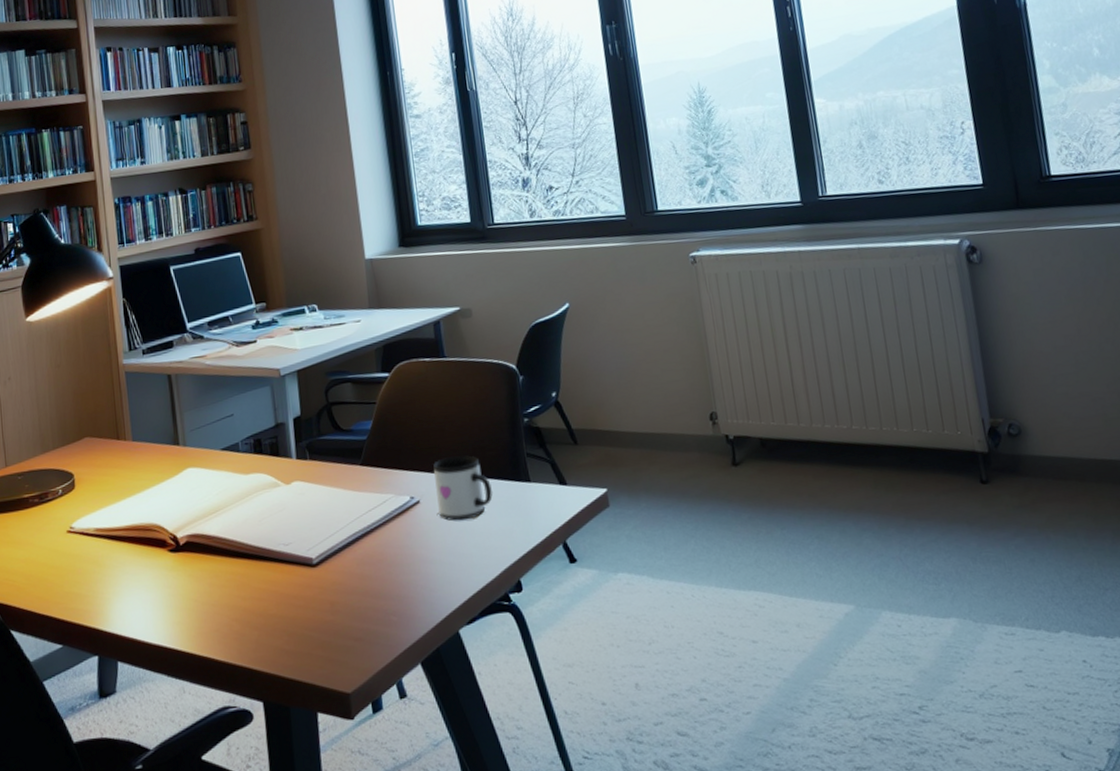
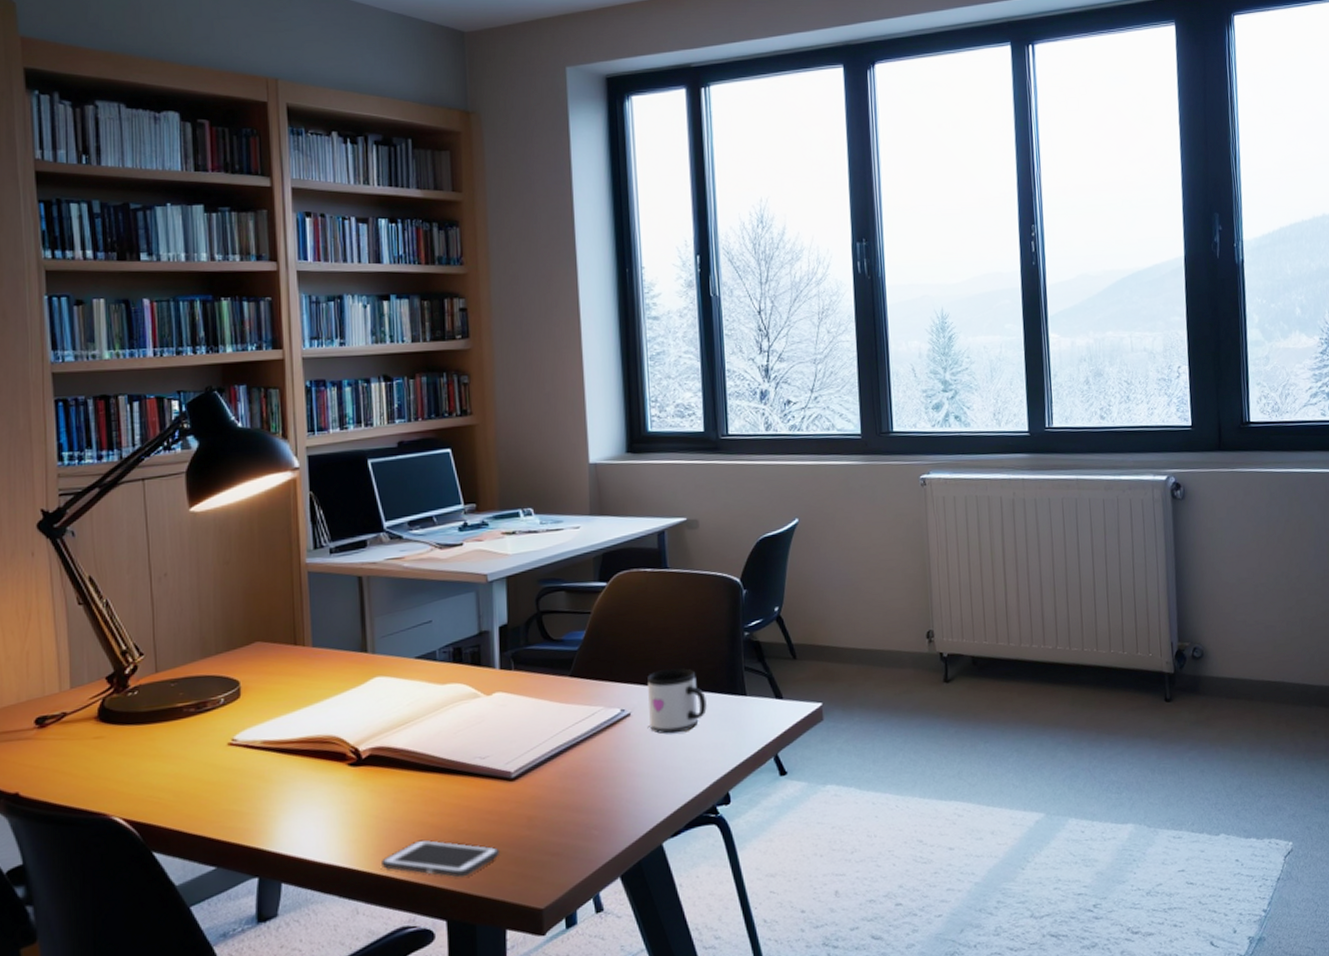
cell phone: none [202,622,307,660] -> present [381,839,499,878]

